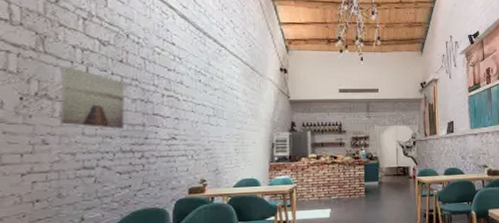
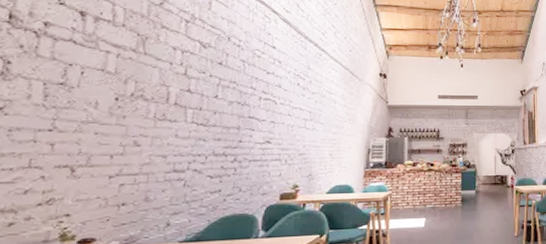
wall art: present [61,66,124,129] -> none [155,67,222,131]

